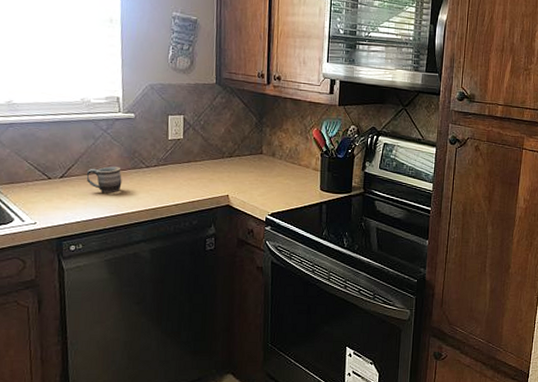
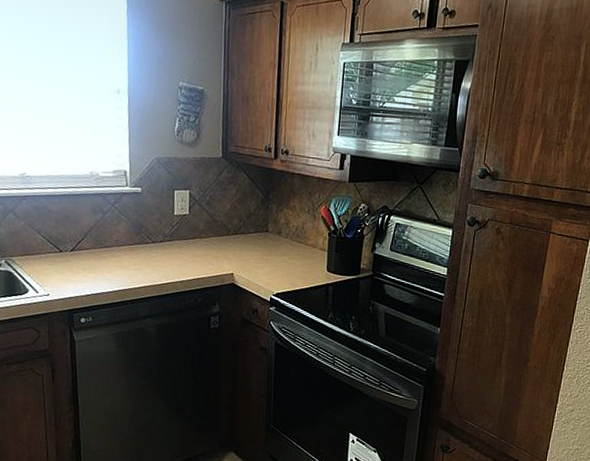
mug: present [86,166,122,193] -> none [95,241,129,268]

